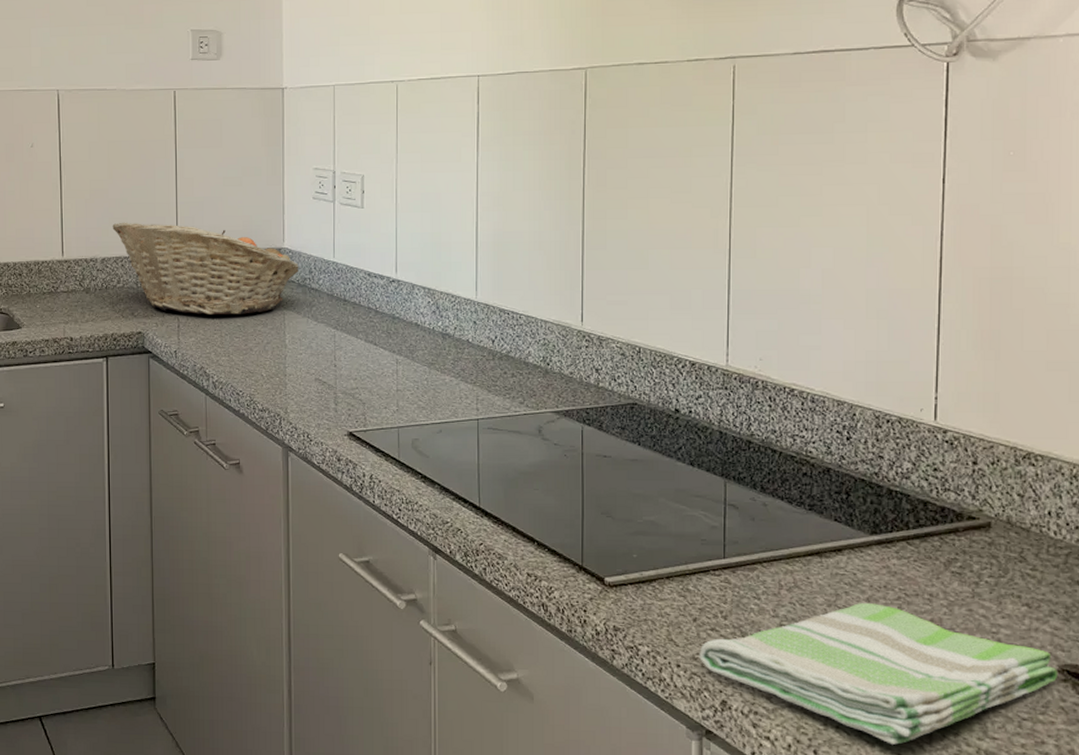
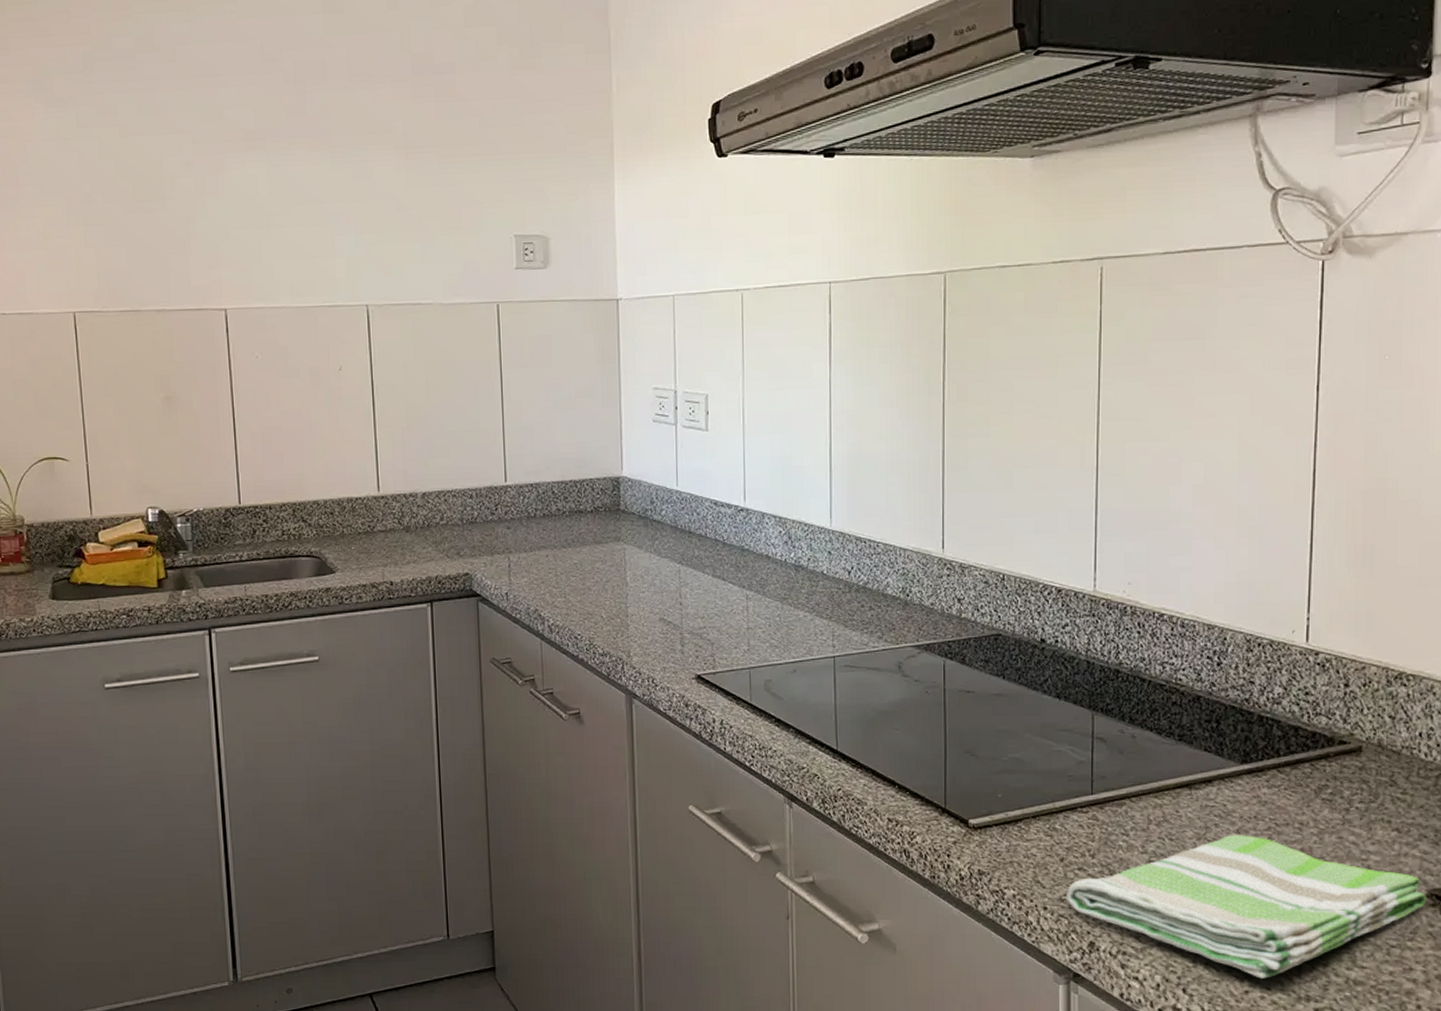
fruit basket: present [112,222,299,315] -> none [433,452,640,552]

